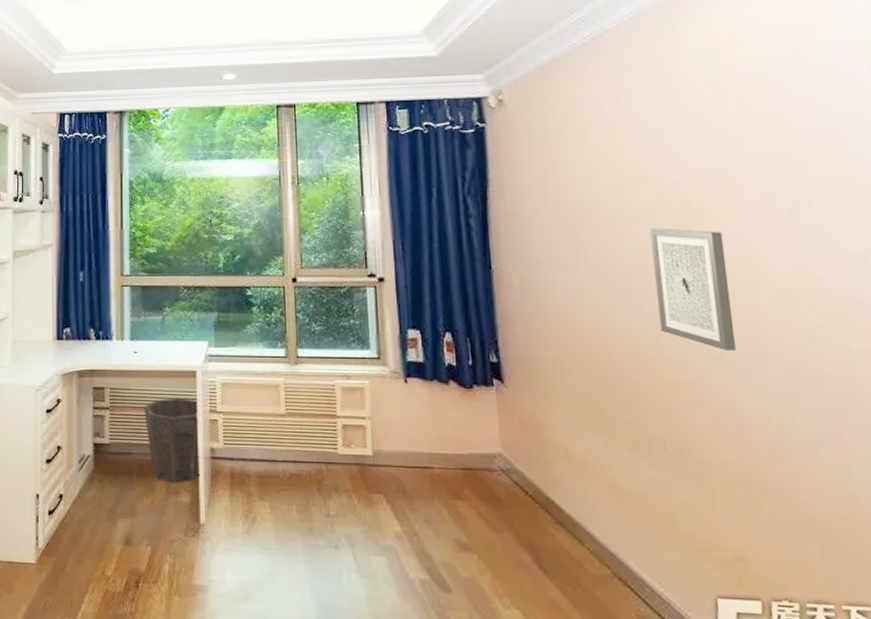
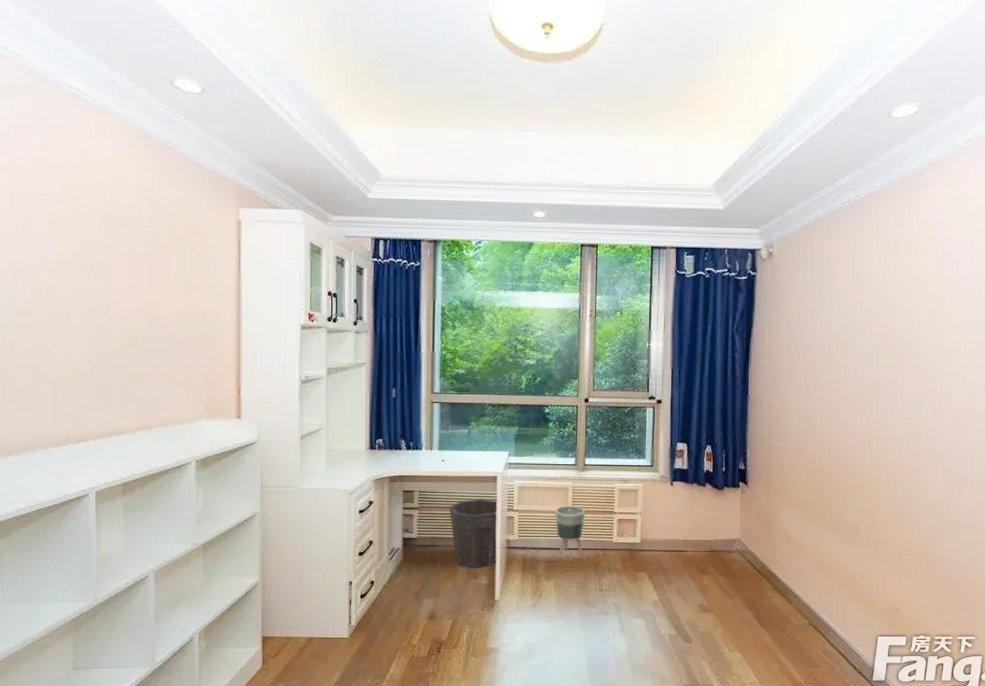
planter: none [265,407,303,475] -> present [555,506,586,560]
wall art: present [650,228,737,351] -> none [868,365,922,460]

